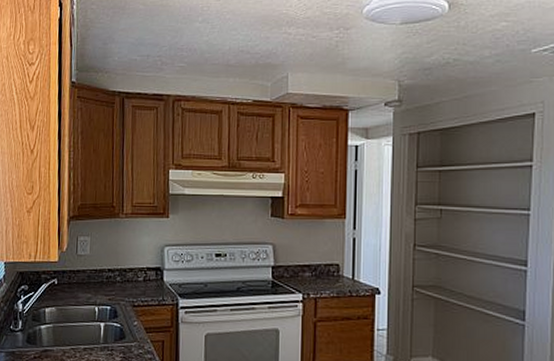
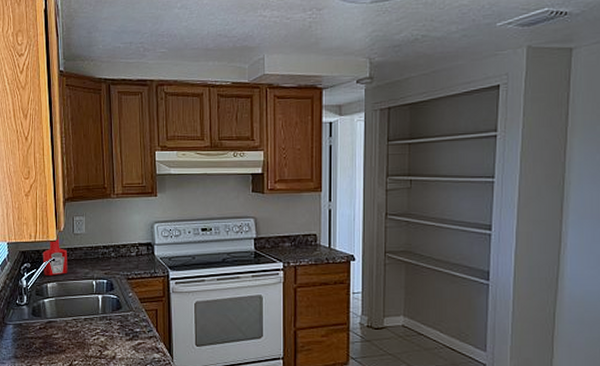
ketchup bottle: none [41,256,70,300] -> present [42,236,68,276]

